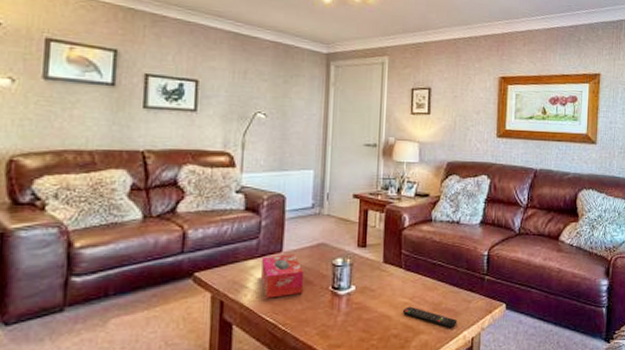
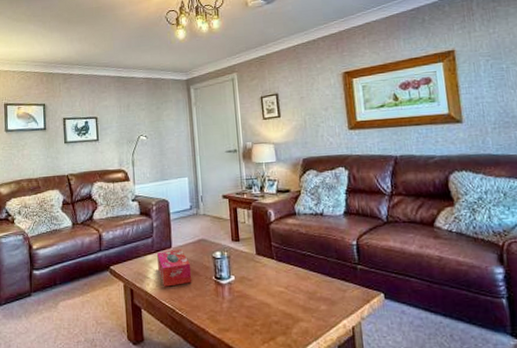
remote control: present [402,306,458,328] -> none [279,295,335,317]

